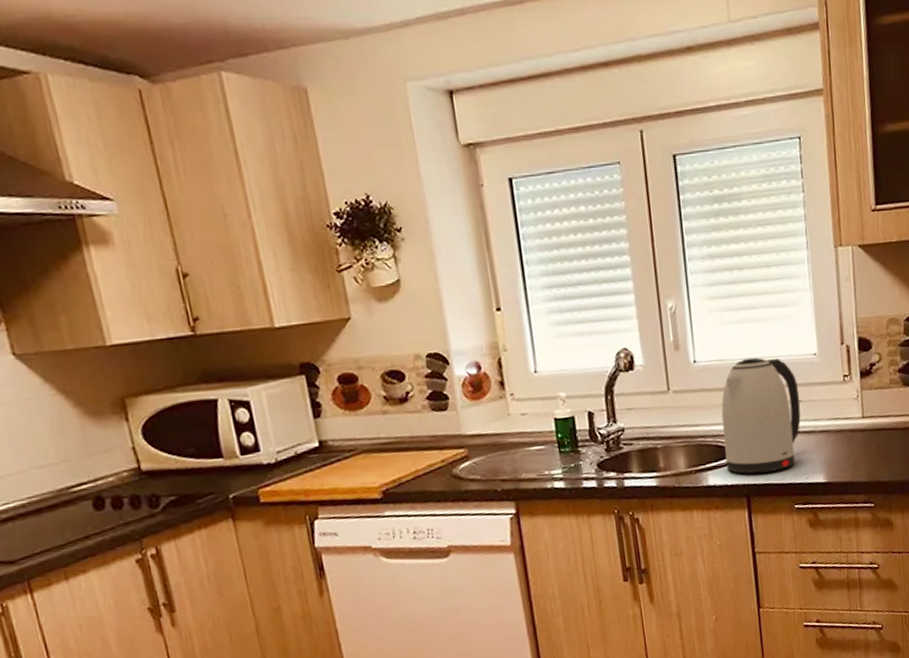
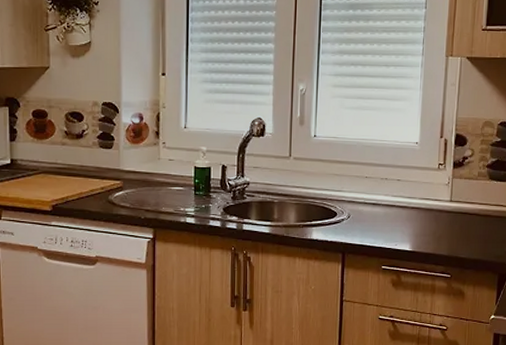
kettle: present [721,357,801,474] -> none [328,139,399,235]

